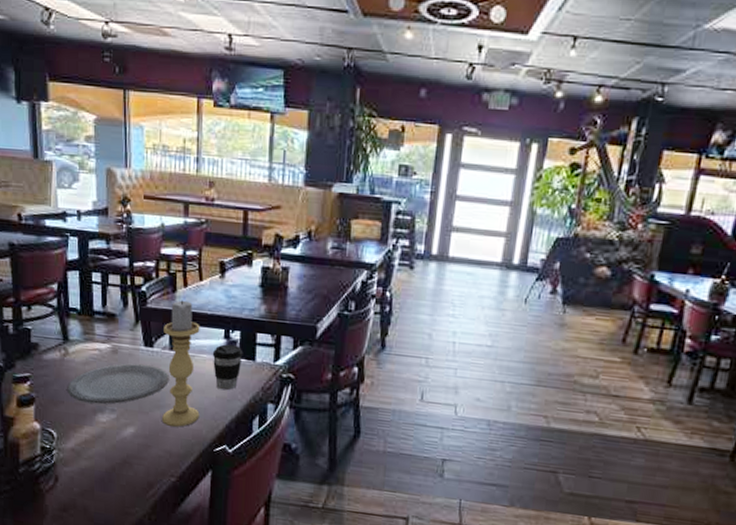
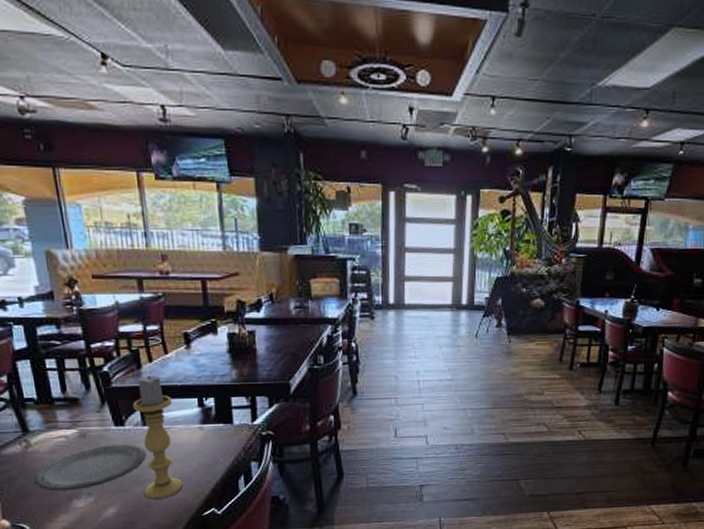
coffee cup: present [212,344,243,391] -> none [188,412,220,457]

